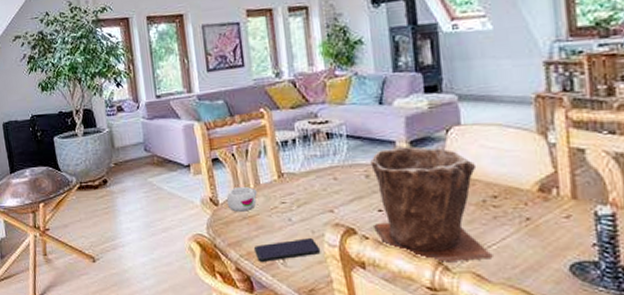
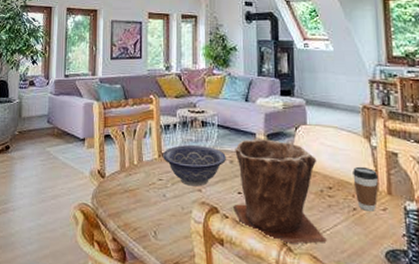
mug: present [226,187,257,212] -> none [112,162,139,185]
smartphone: present [253,238,321,262] -> none [130,214,188,234]
decorative bowl: none [282,160,362,207] -> present [162,144,227,187]
coffee cup: none [524,168,560,220] -> present [353,166,379,211]

